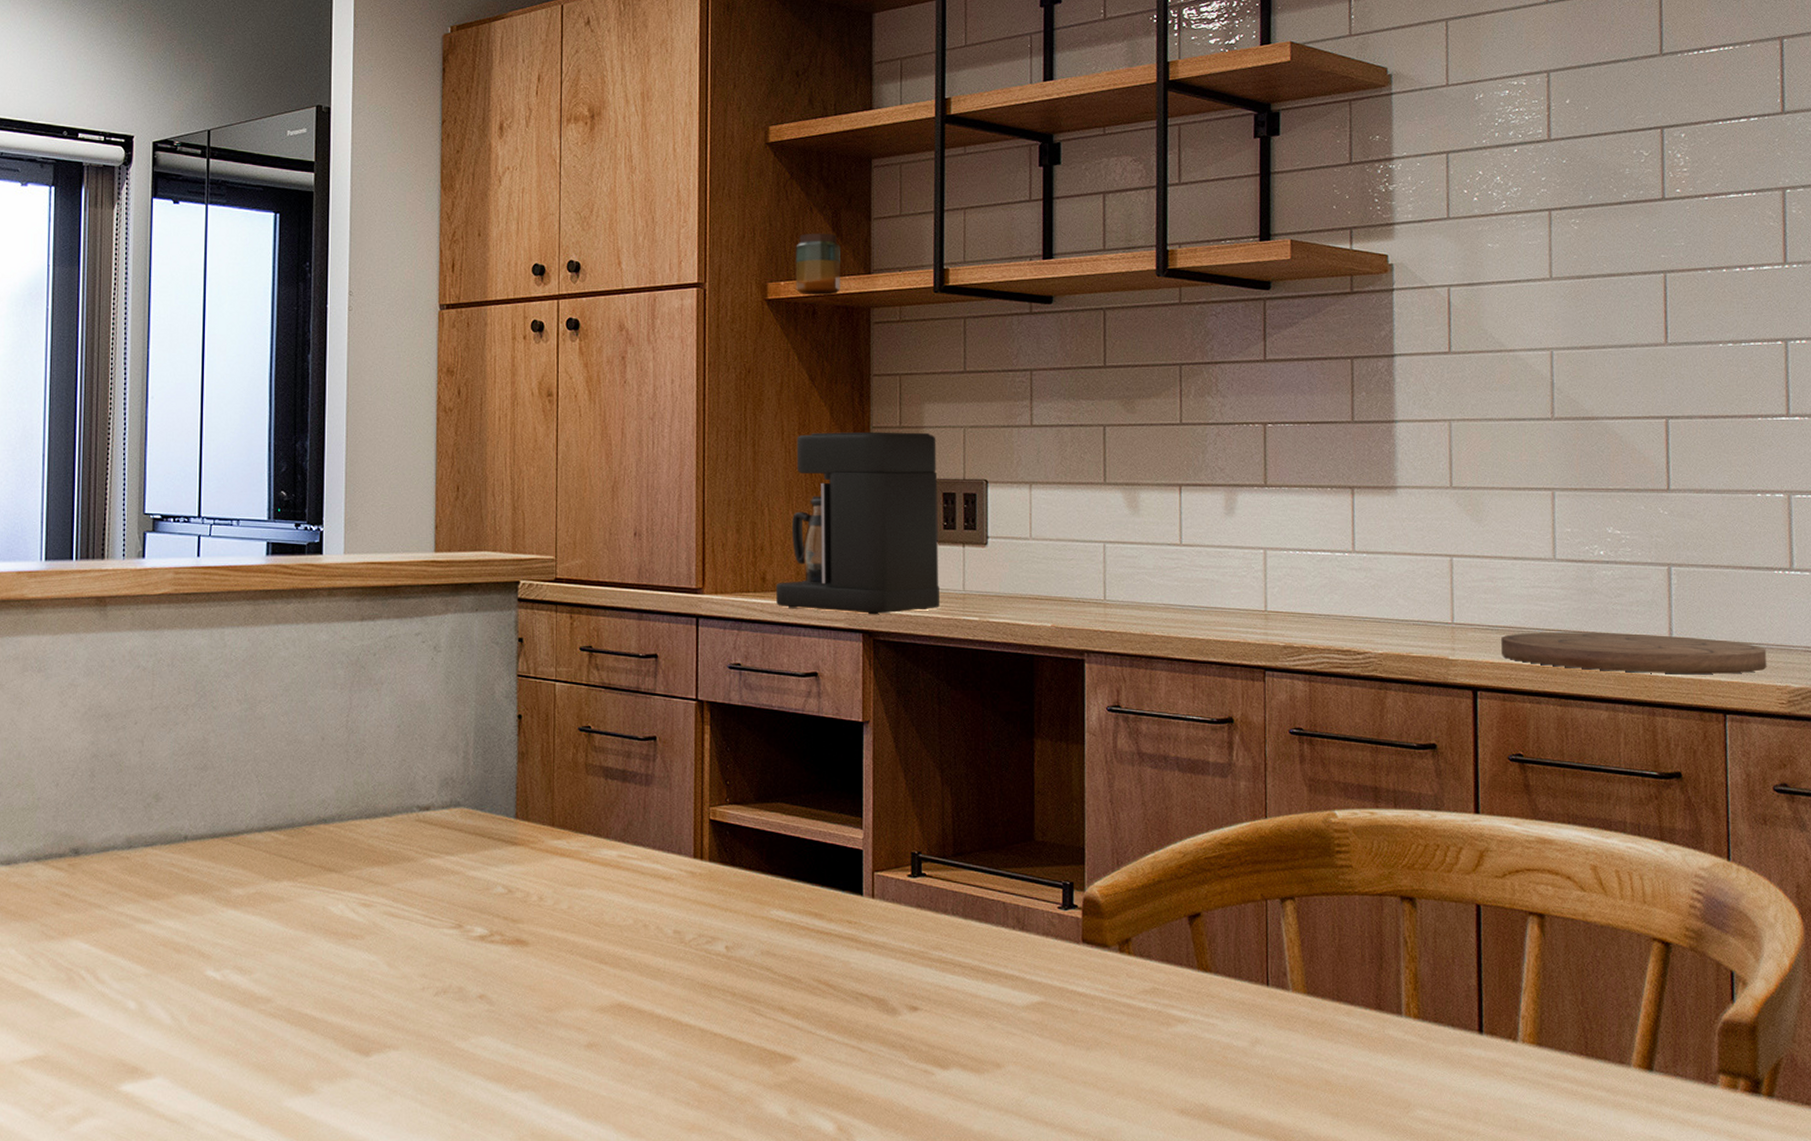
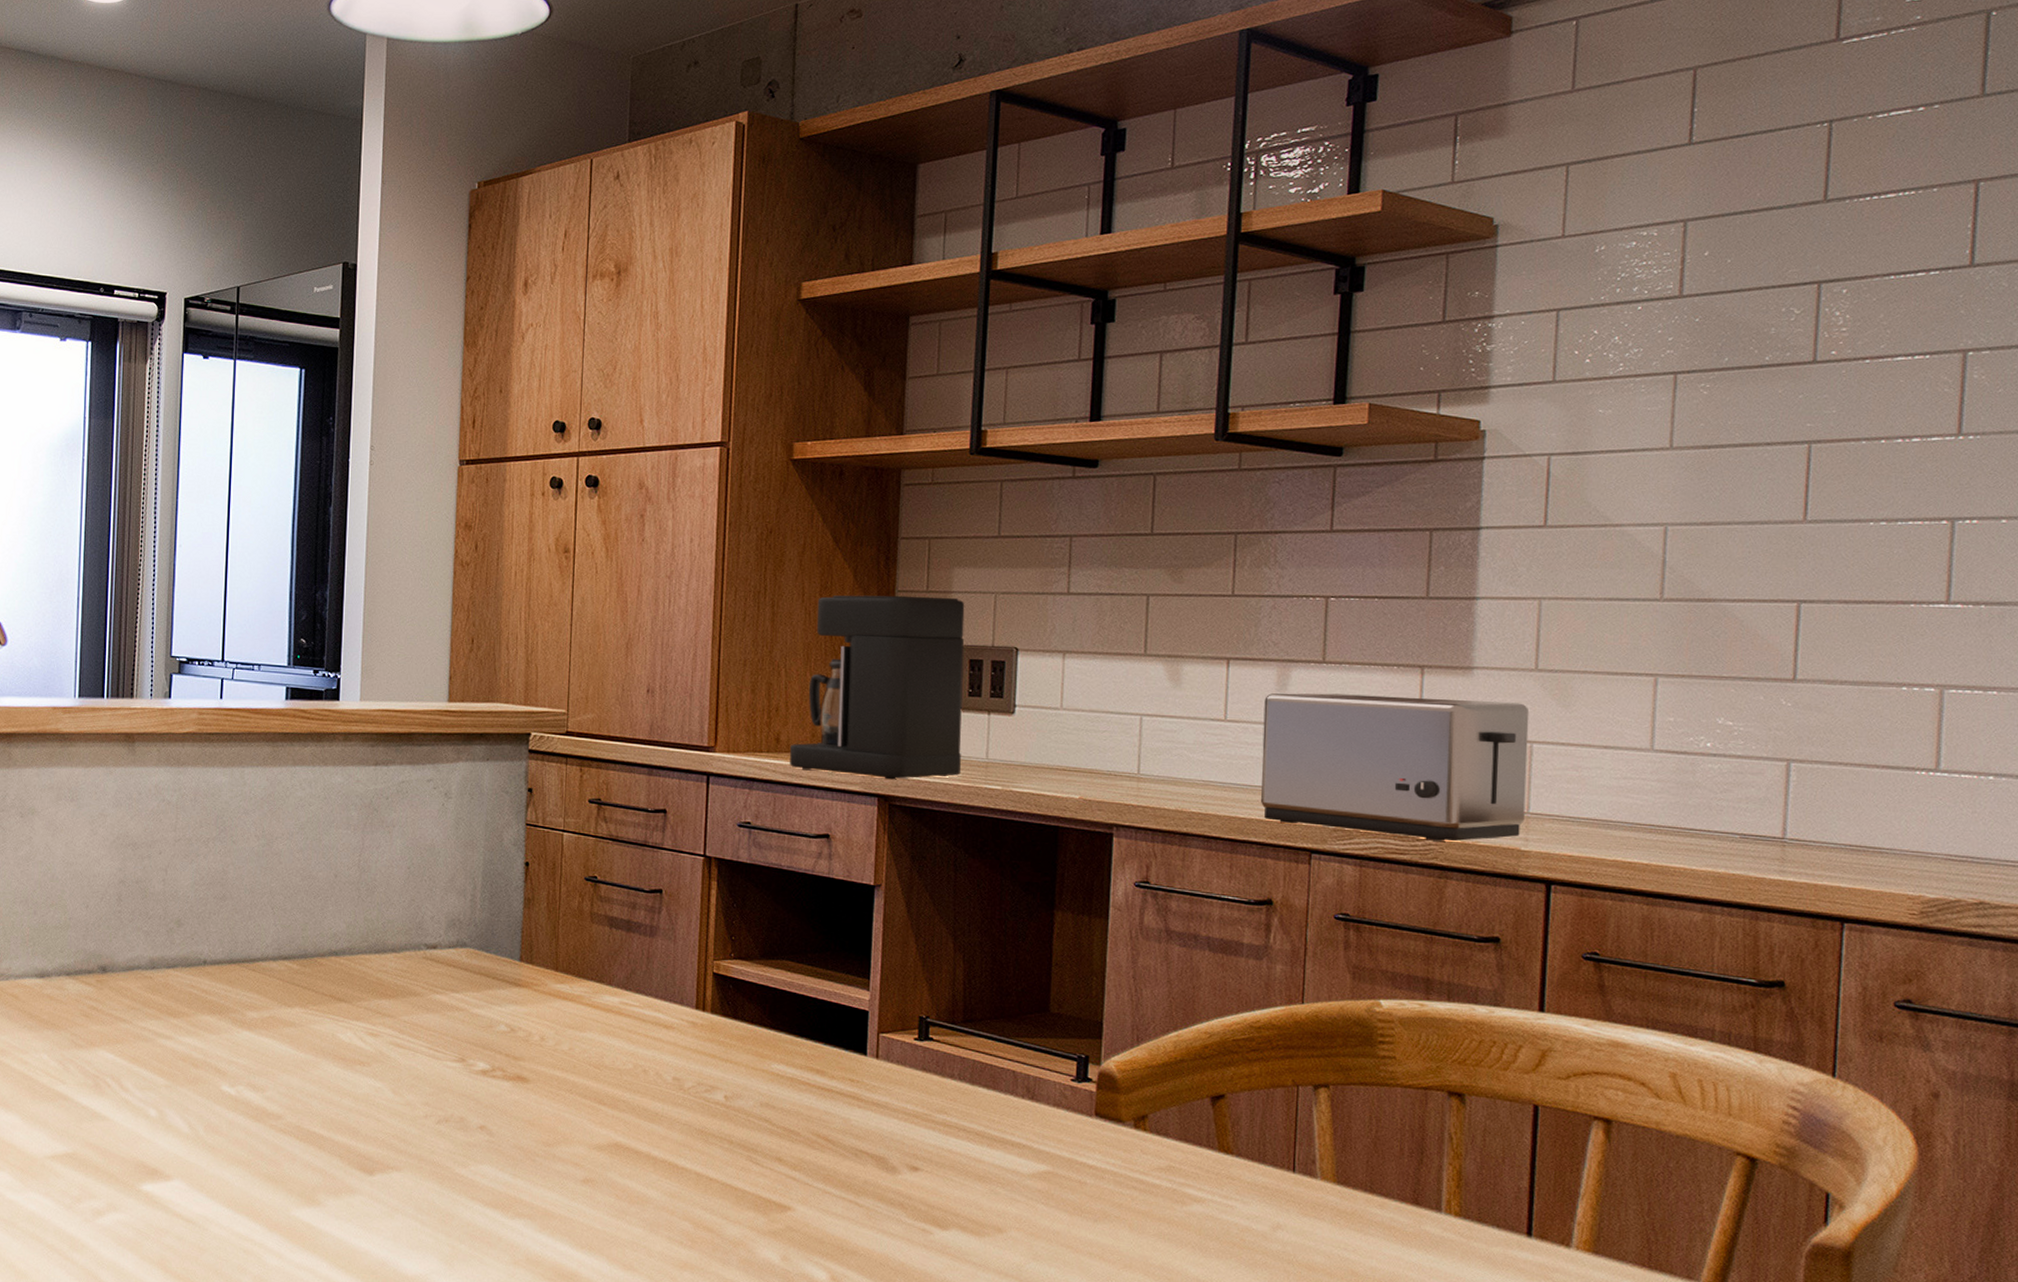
peanut butter: present [795,233,840,296] -> none [823,392,872,456]
toaster: none [1215,515,1450,654] -> present [1261,693,1530,842]
cutting board: present [1501,632,1767,674] -> none [1582,826,1899,880]

